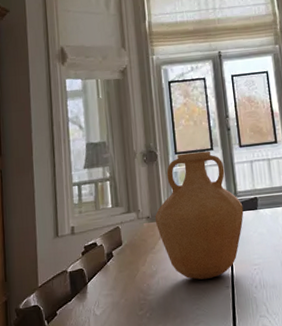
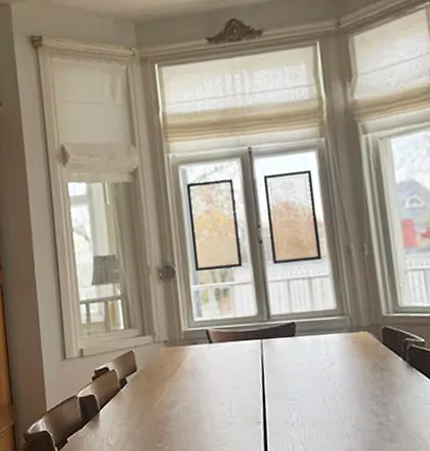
vase: present [154,151,244,280] -> none [173,267,279,413]

